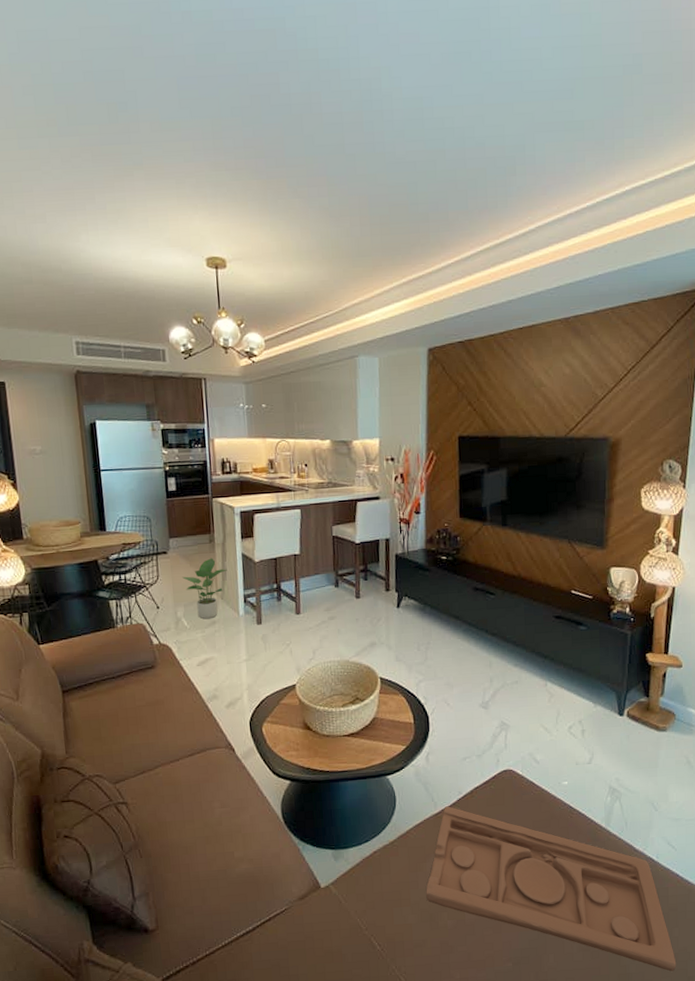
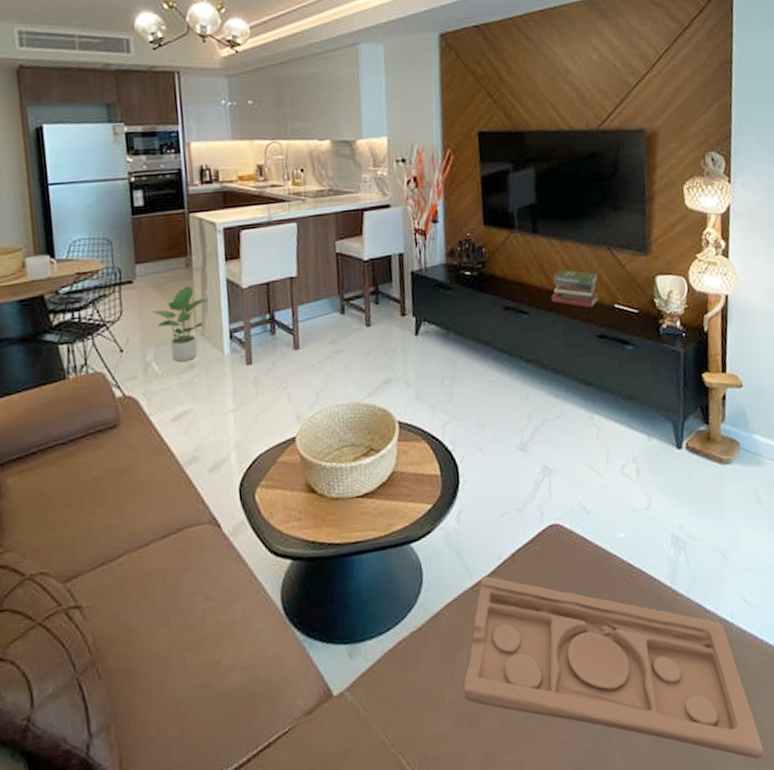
mug: none [82,527,109,548] -> present [24,254,59,281]
books: none [515,558,559,593] -> present [550,269,599,308]

